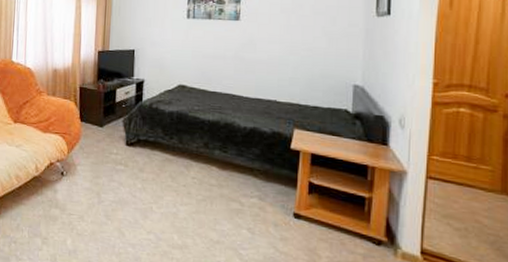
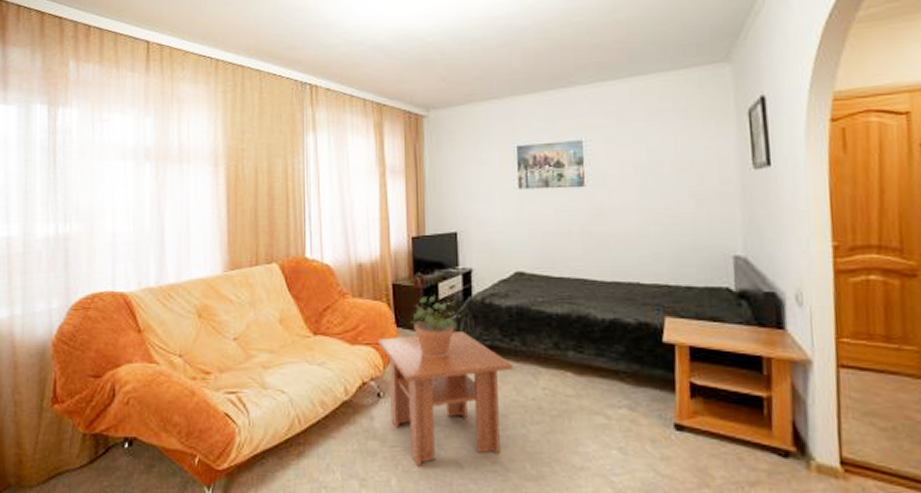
coffee table: none [64,128,171,231] -> present [377,331,514,466]
potted plant: none [91,98,133,149] -> present [409,295,461,359]

